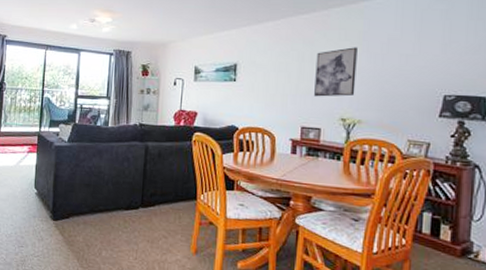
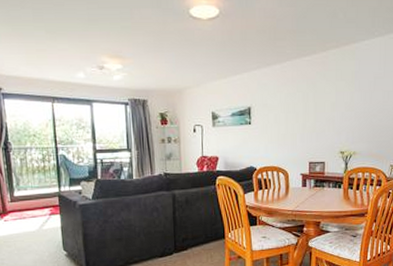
wall art: present [314,47,358,97] -> none [318,86,351,134]

